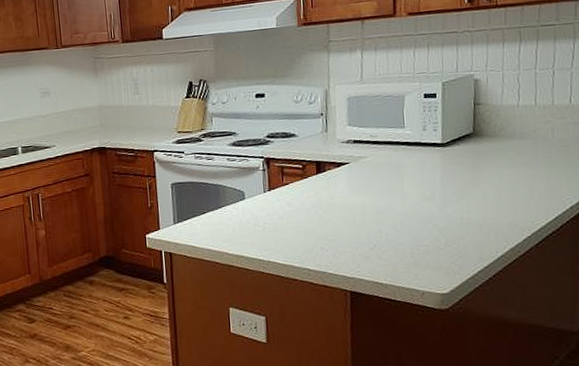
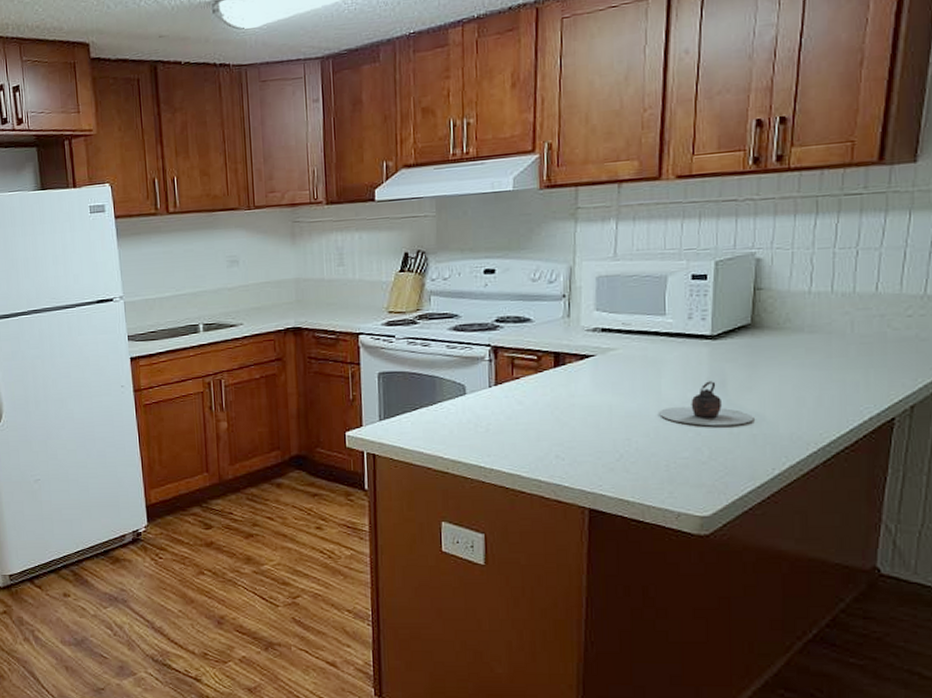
teapot: none [403,181,480,218] -> present [659,381,754,426]

